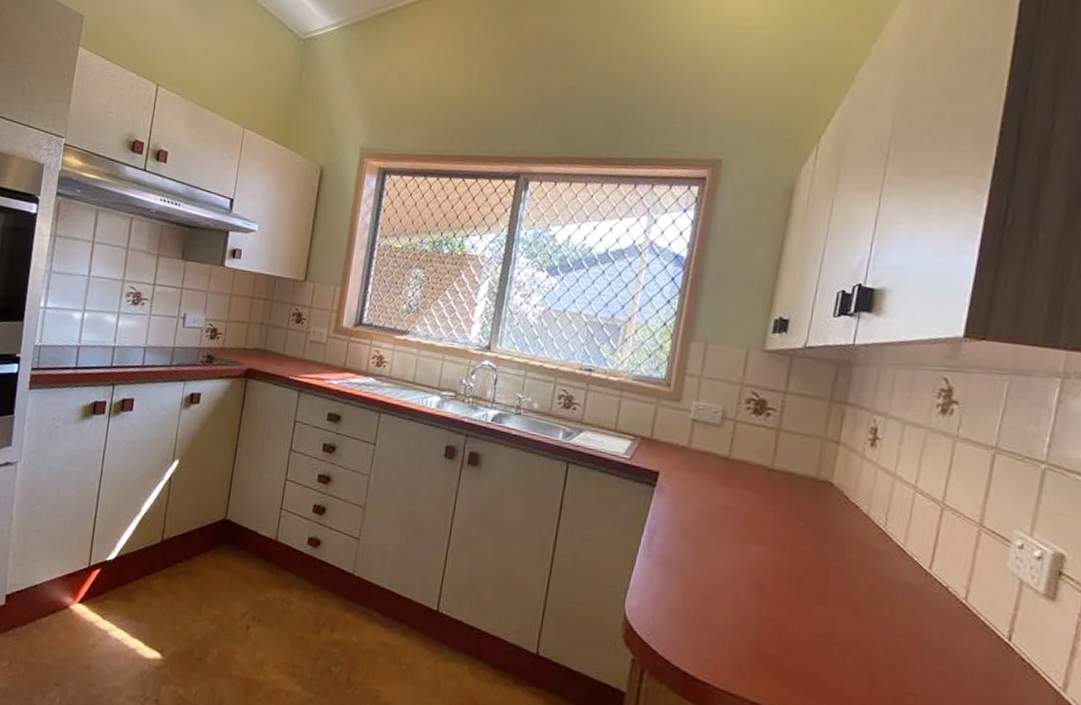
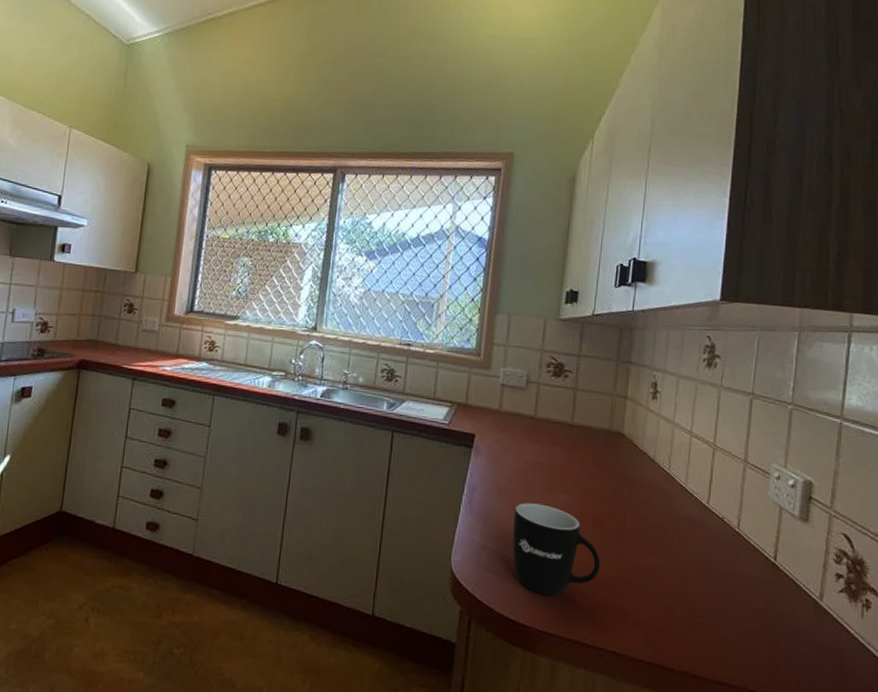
mug: none [694,550,796,655] -> present [512,503,601,596]

